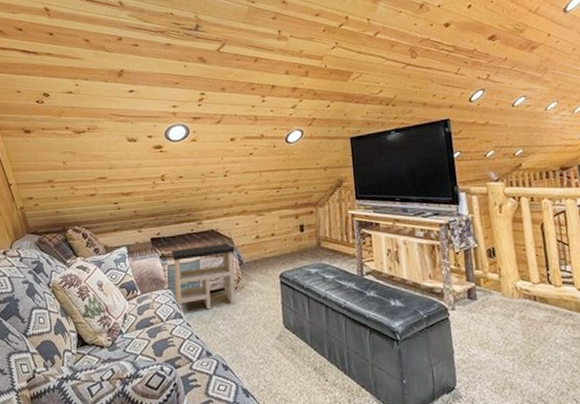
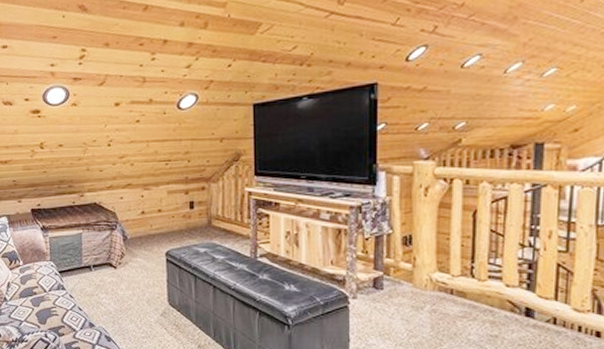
side table: present [171,243,236,310] -> none [53,217,119,283]

